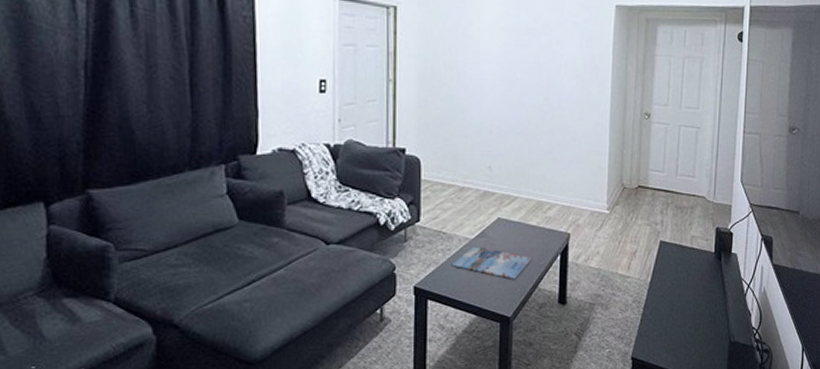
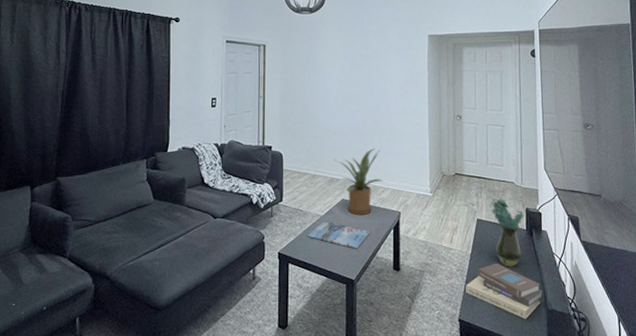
house plant: none [492,153,551,239] -> present [337,148,383,216]
books: none [641,291,726,354] -> present [466,263,543,319]
vase: none [677,214,714,296] -> present [491,197,524,267]

